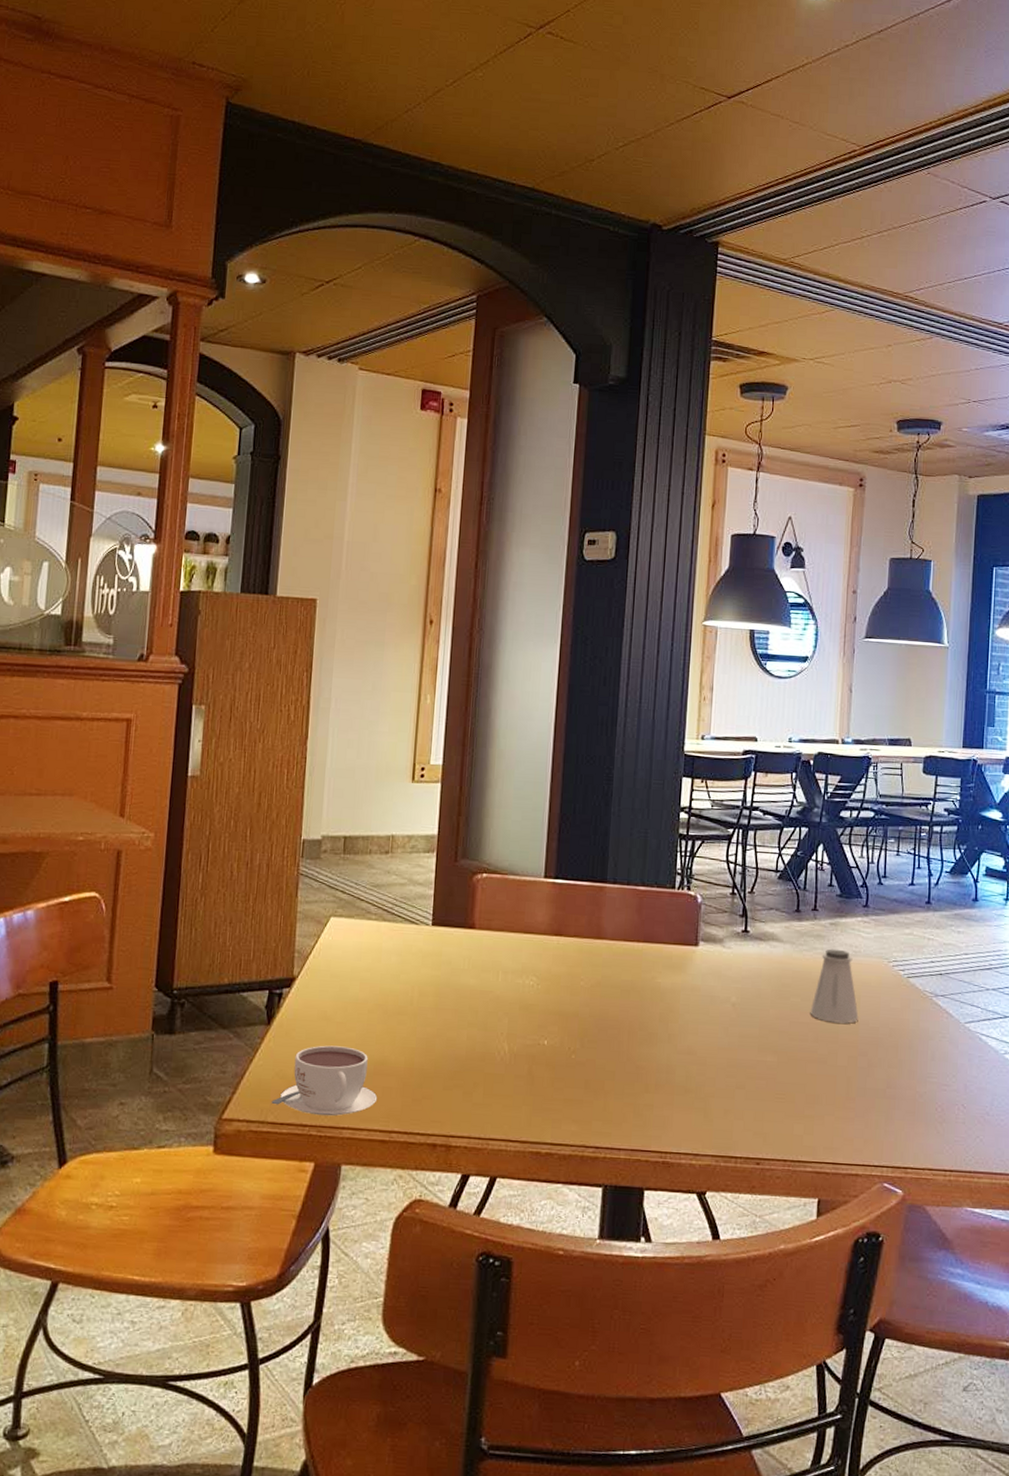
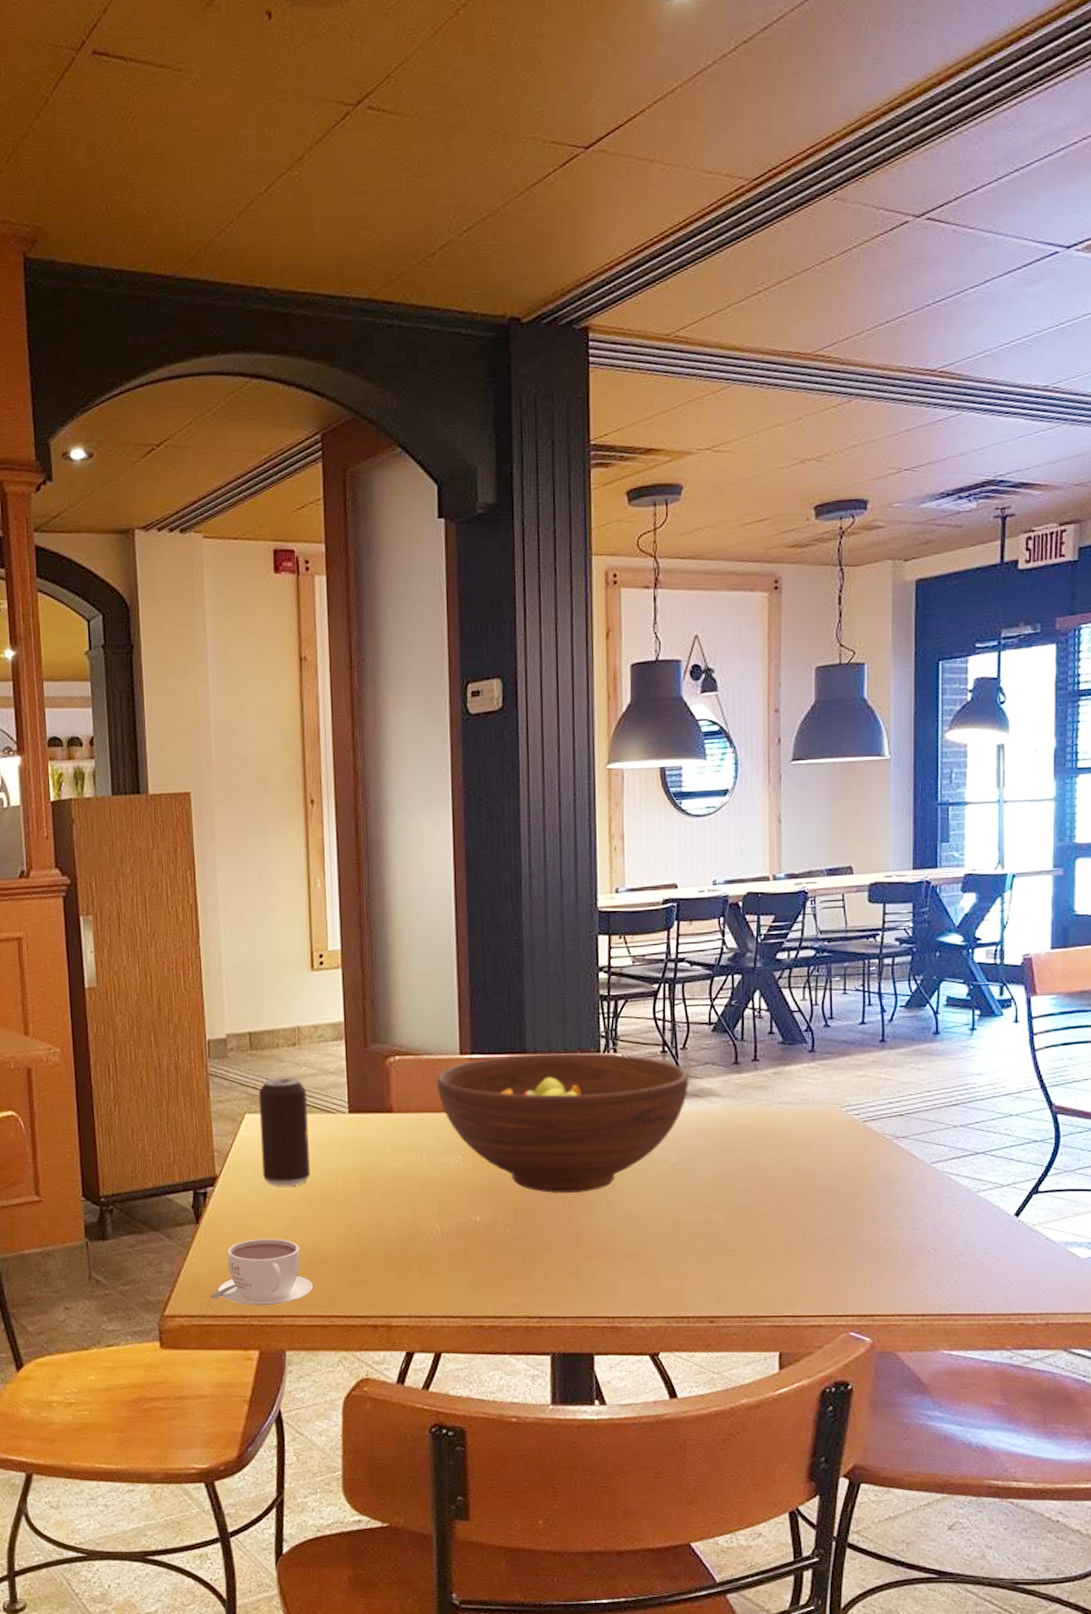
beverage can: none [341,883,394,994] -> present [258,1077,310,1186]
fruit bowl: none [519,883,754,1024] -> present [436,1053,688,1193]
saltshaker: present [810,948,859,1024] -> none [757,1099,811,1175]

